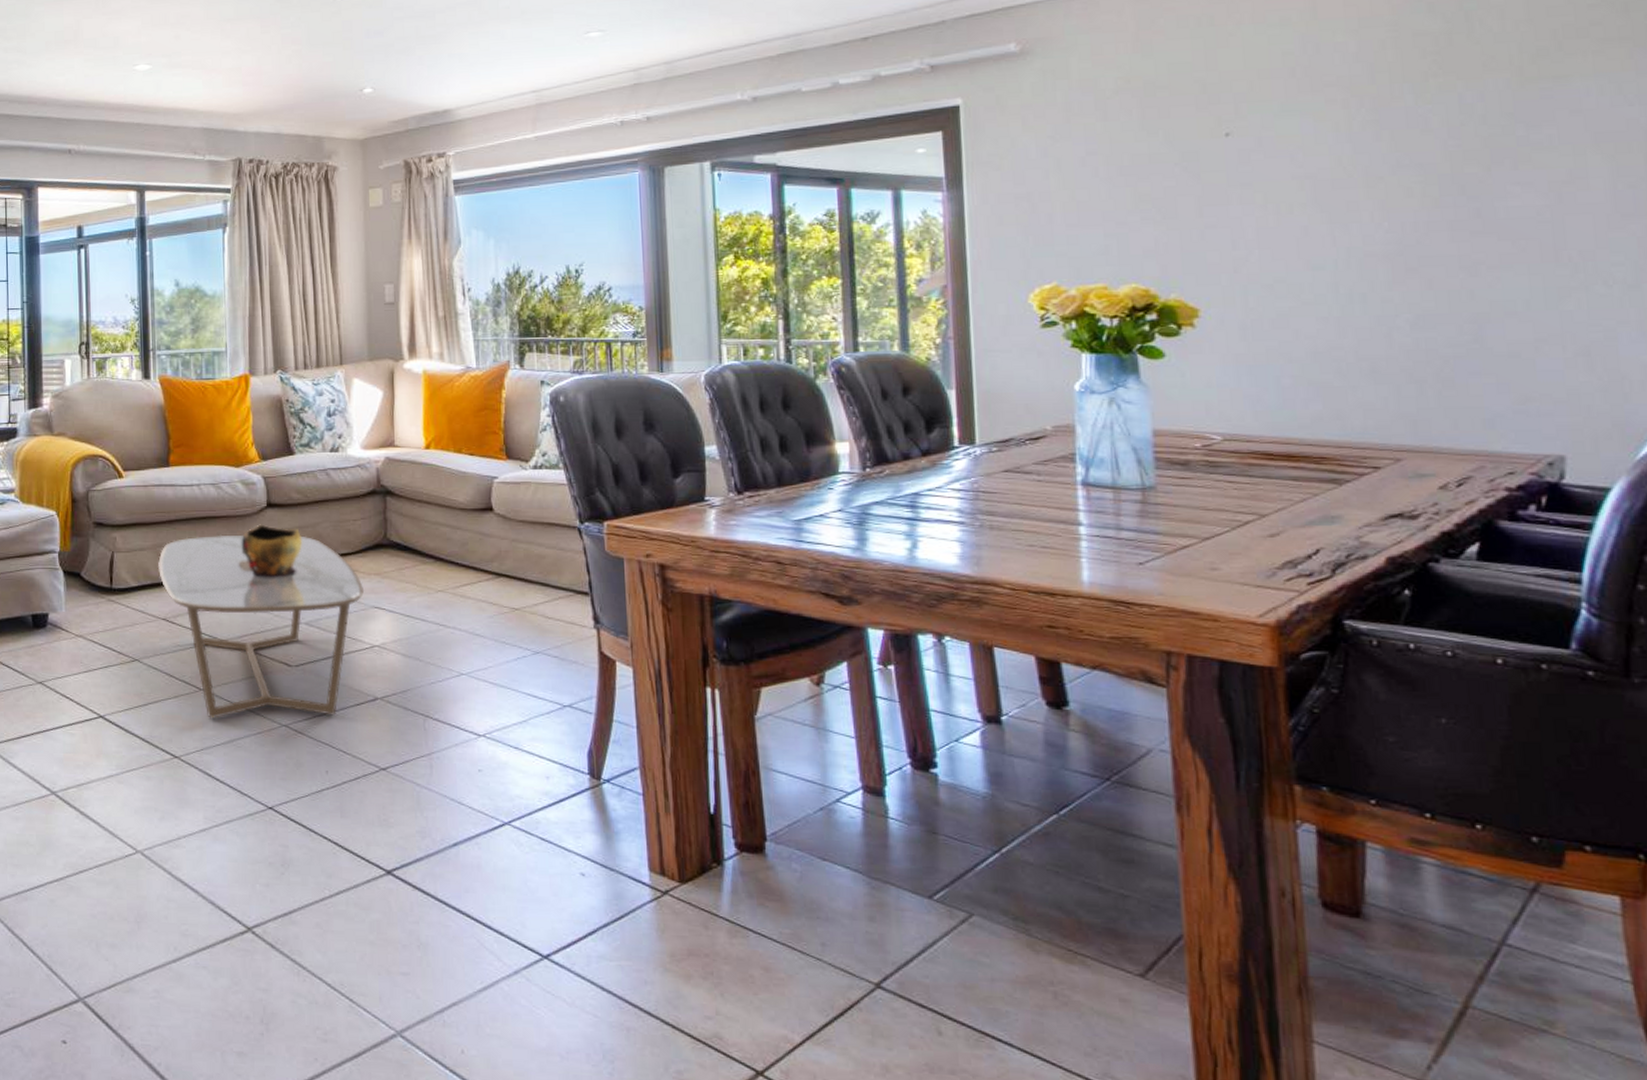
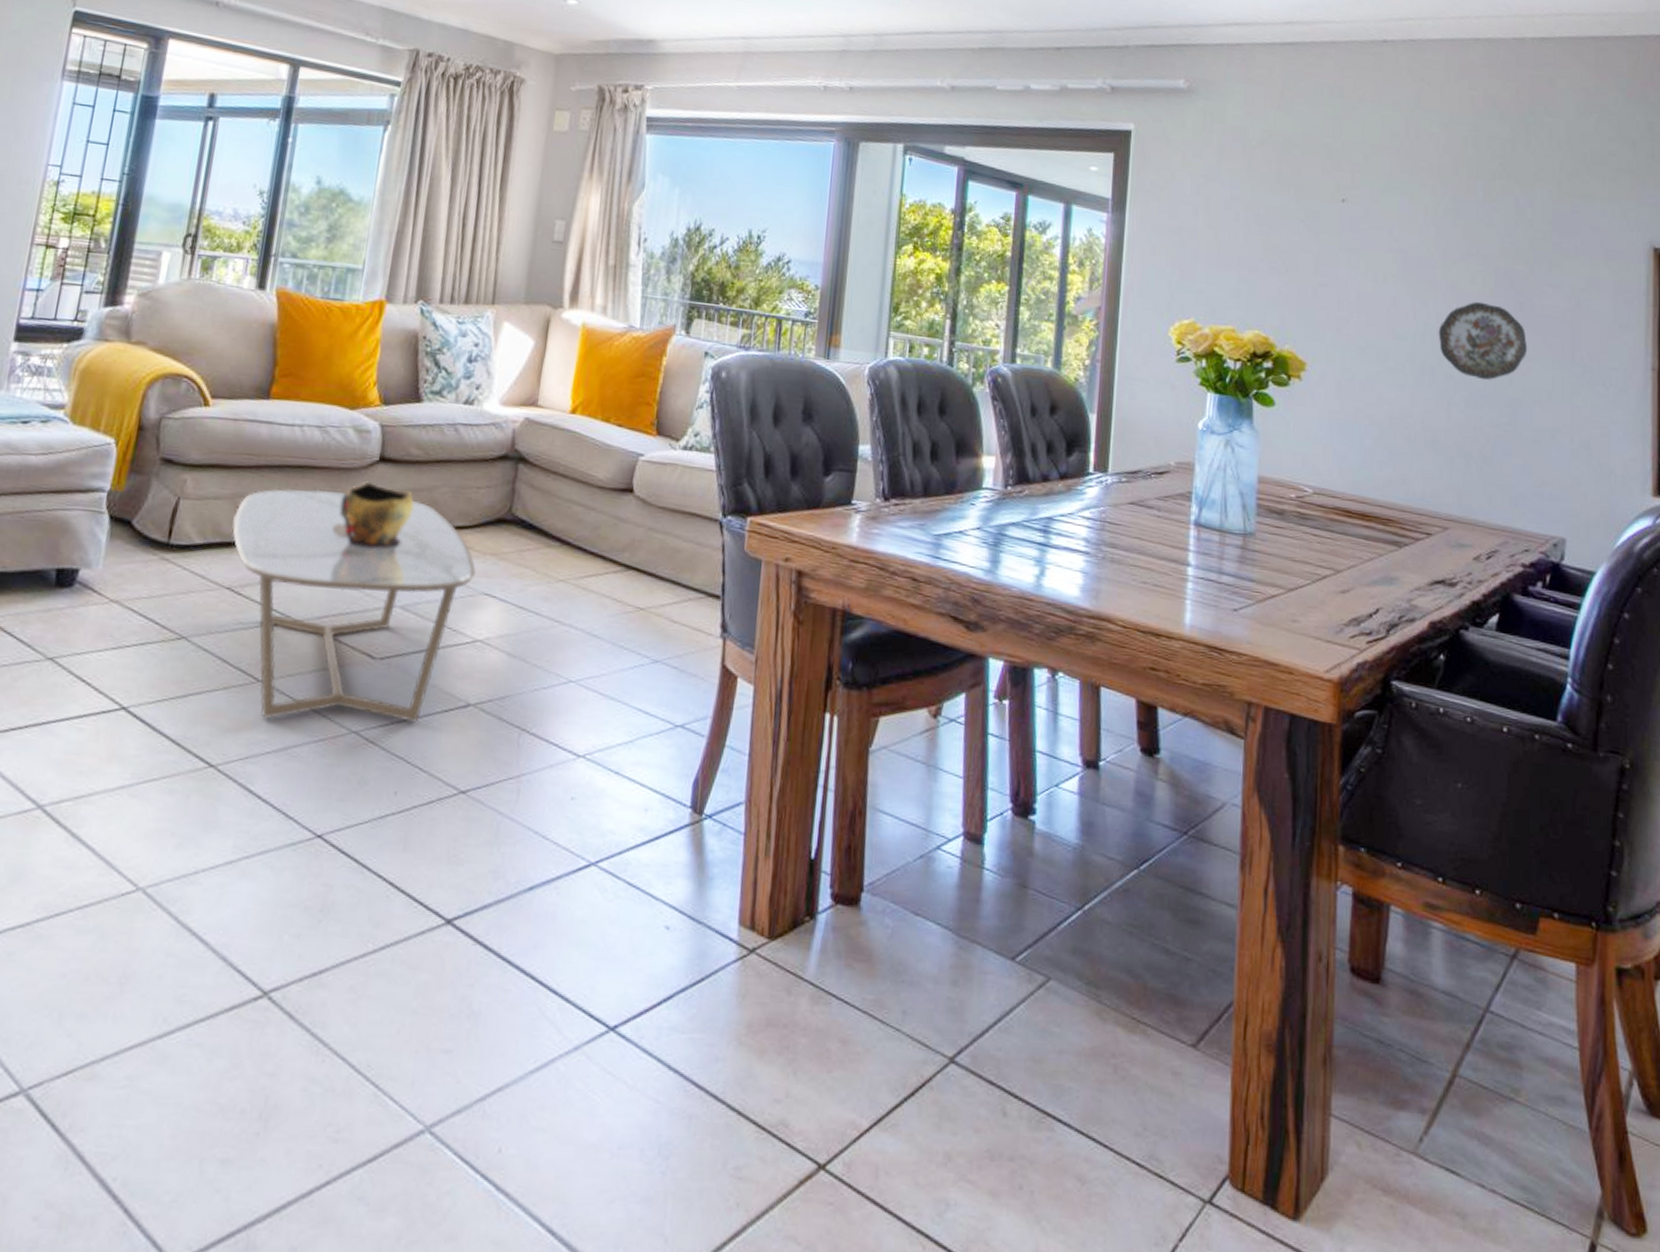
decorative plate: none [1367,215,1492,299] -> present [1438,301,1528,381]

